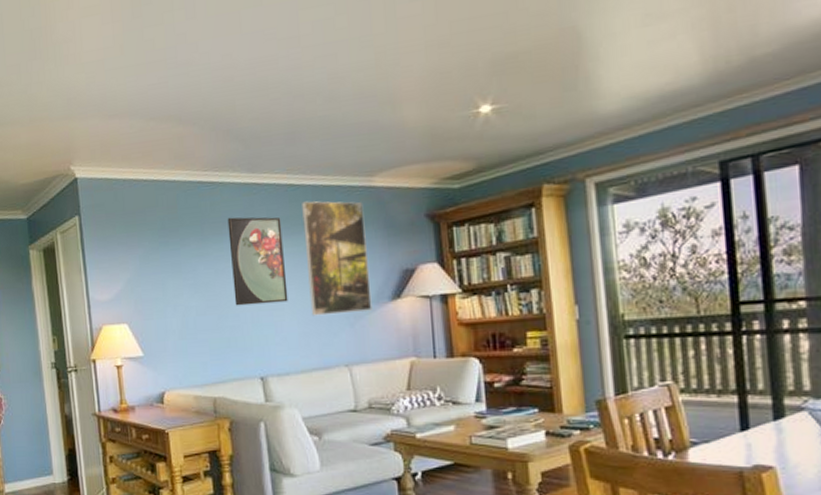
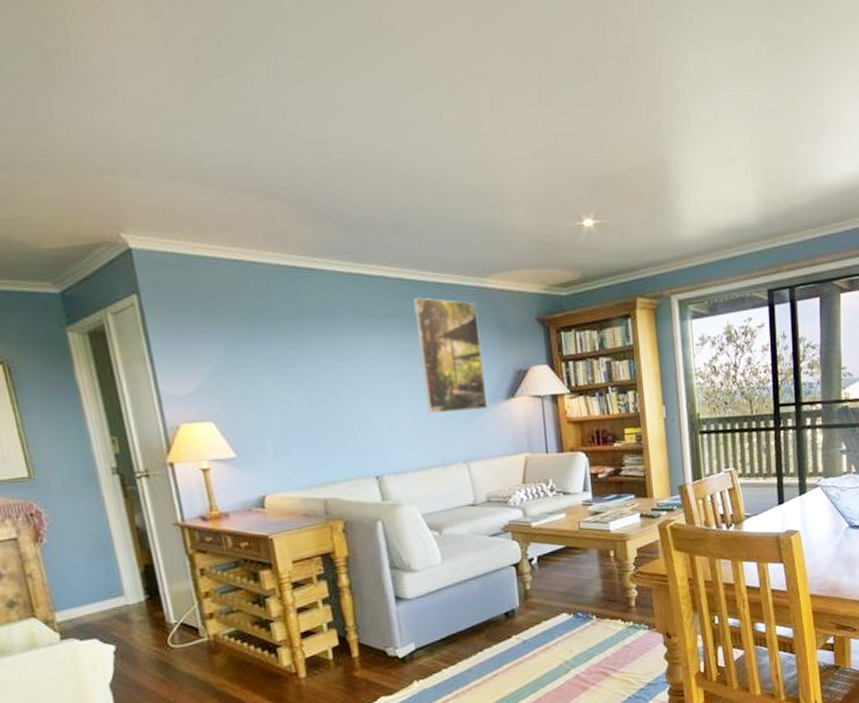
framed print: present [227,217,288,306] -> none [330,308,403,403]

